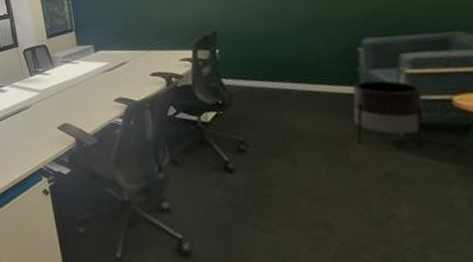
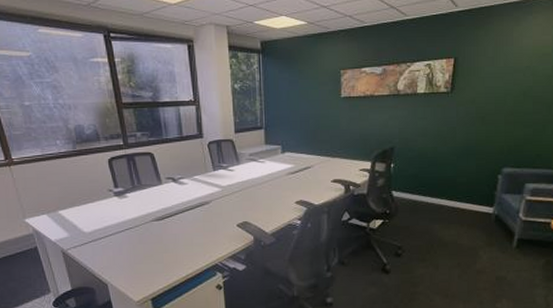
planter: present [352,80,423,151] -> none [484,203,534,260]

